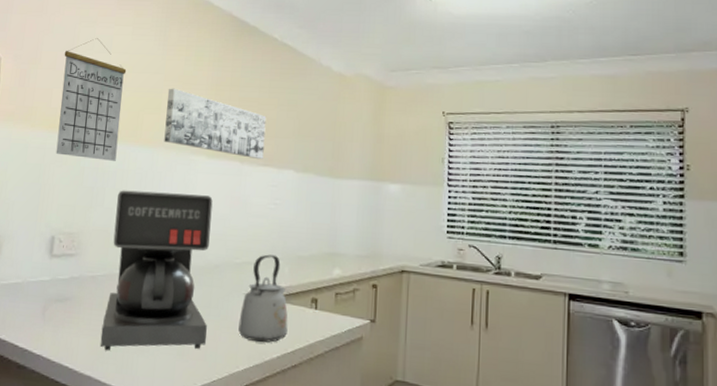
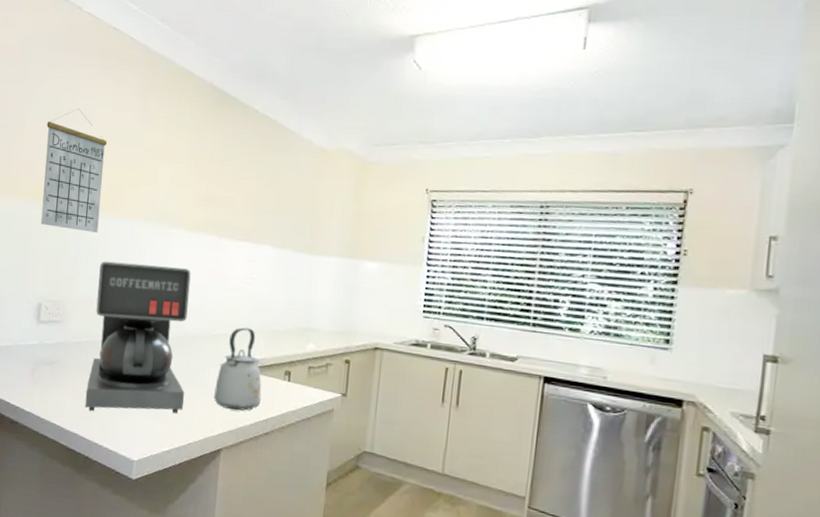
wall art: present [164,88,267,160] -> none [144,160,245,235]

